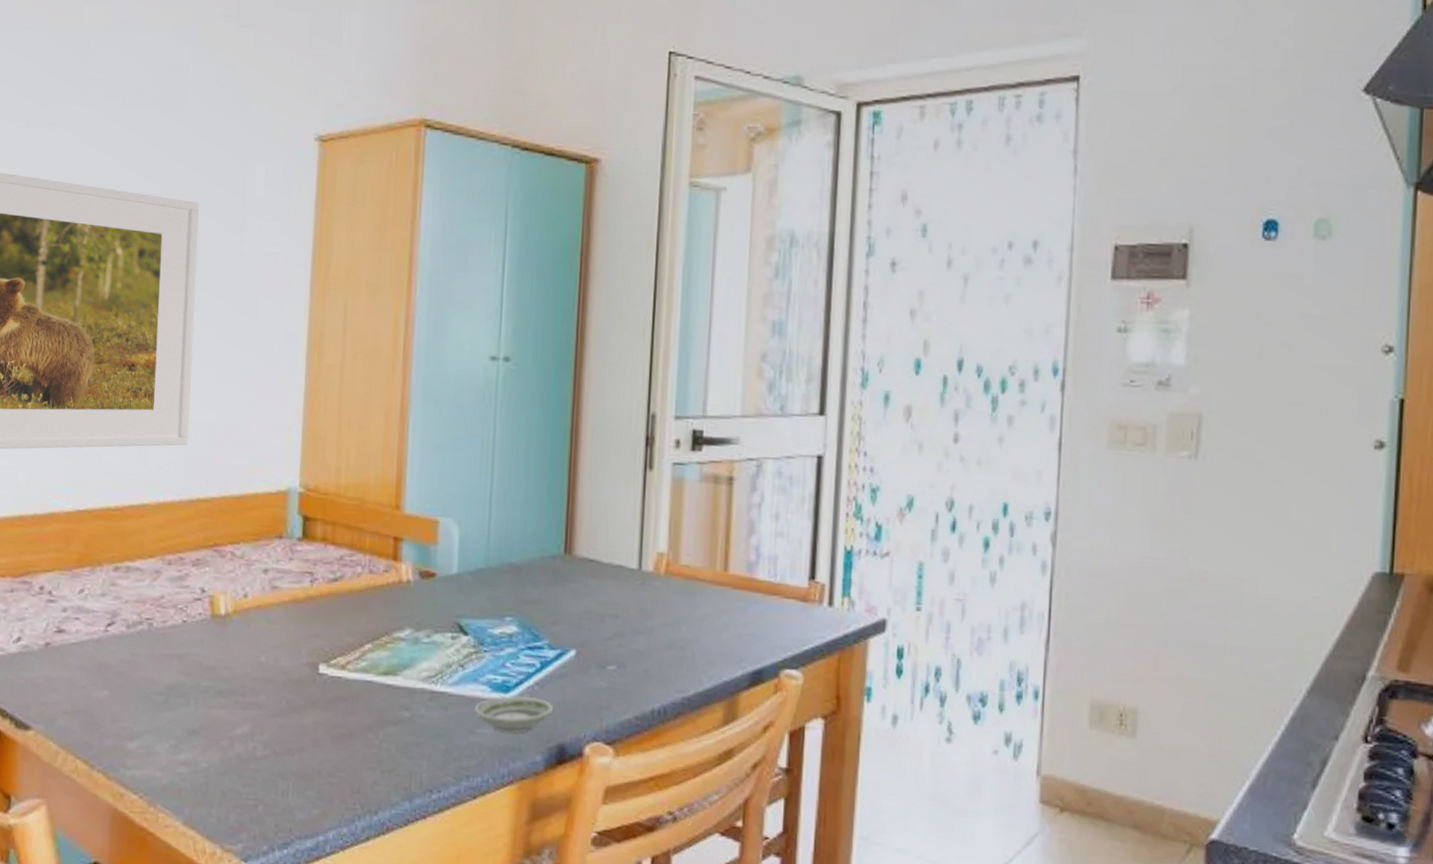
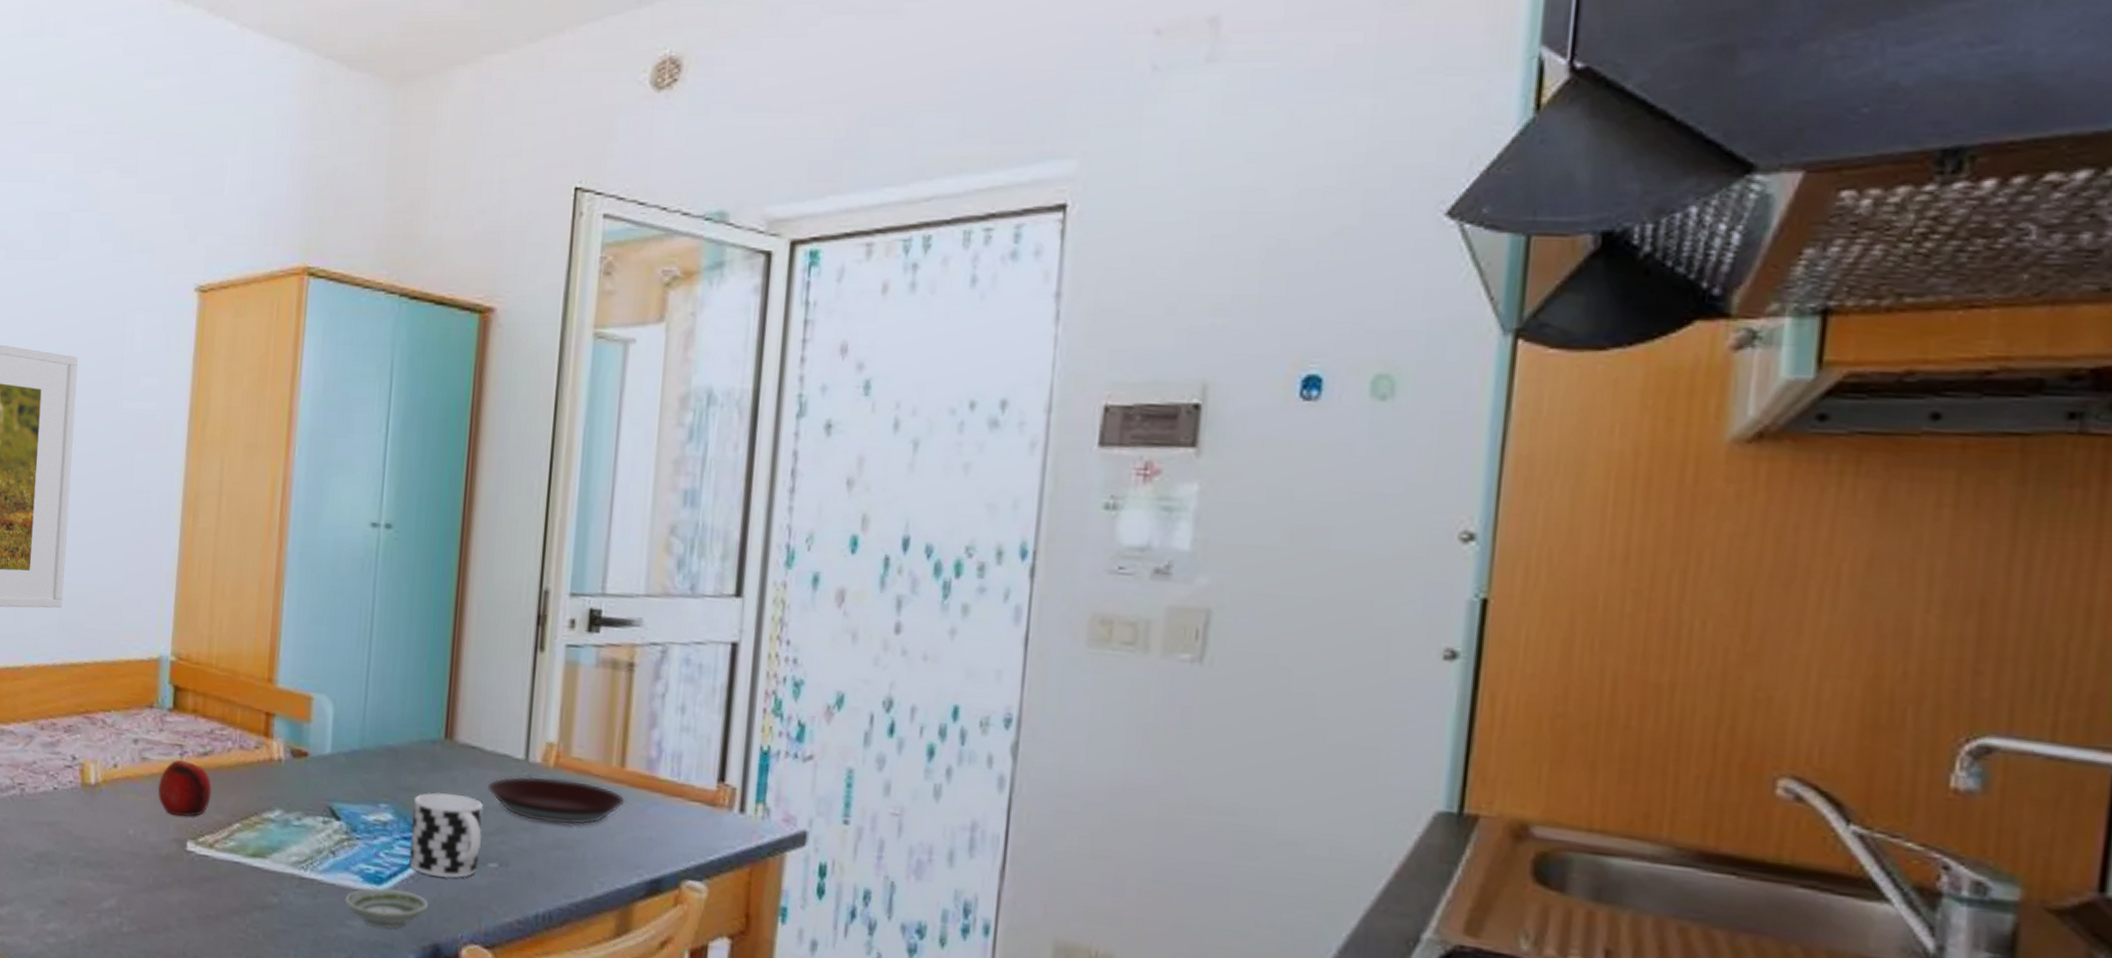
fruit: none [289,587,343,641] -> present [158,760,212,817]
cup: none [533,604,602,683] -> present [408,792,484,879]
plate: none [604,583,729,627] -> present [486,775,625,826]

